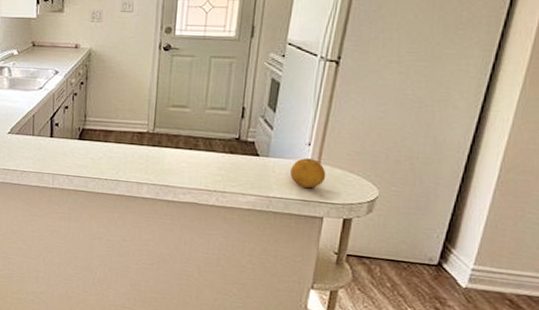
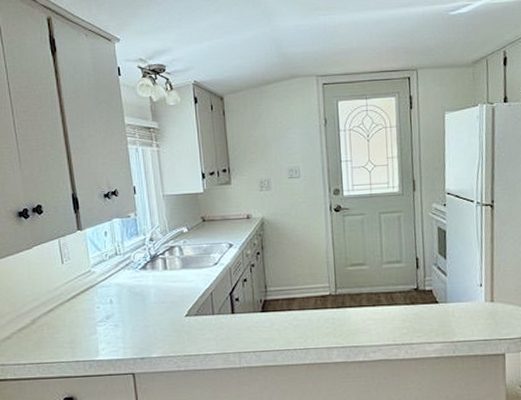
fruit: present [290,158,326,189] -> none [469,298,501,328]

